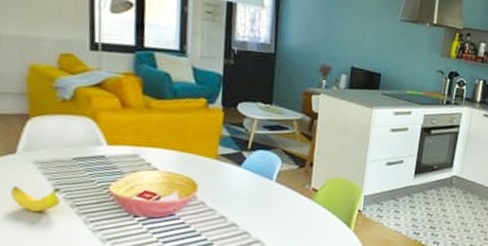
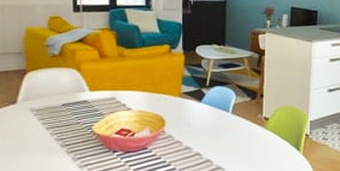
banana: present [10,185,62,212] -> none [13,131,54,153]

